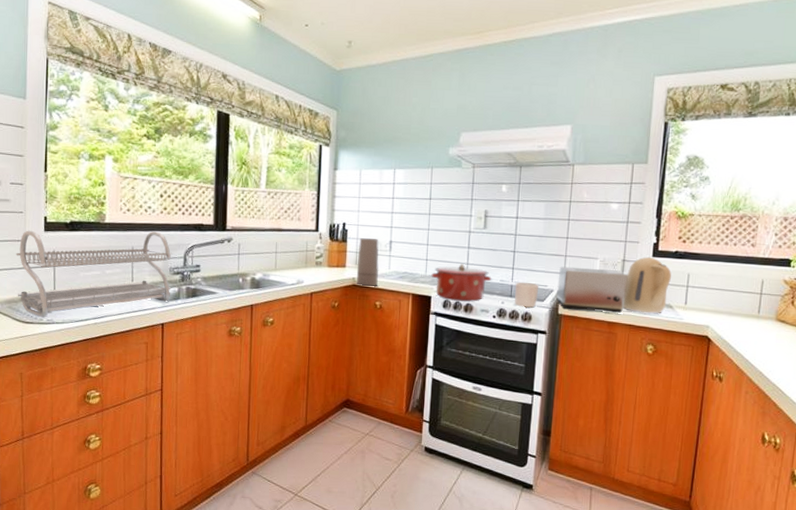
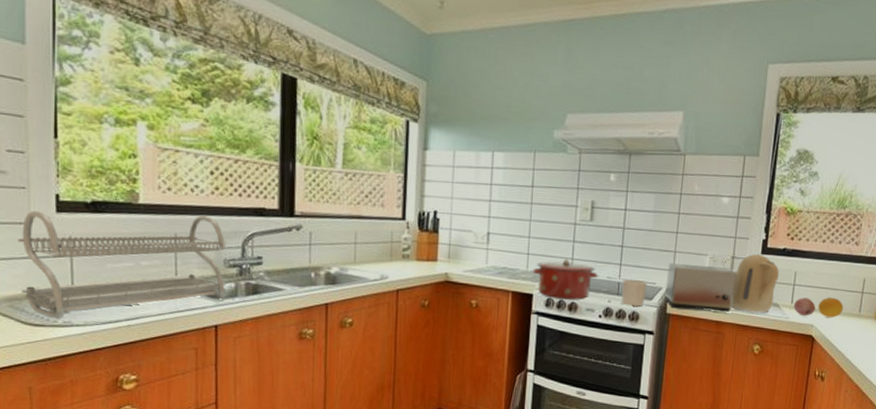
canister: present [356,238,379,287] -> none [449,228,476,284]
fruit: none [688,299,711,318] -> present [794,297,816,317]
fruit: none [713,298,741,319] -> present [817,297,843,318]

